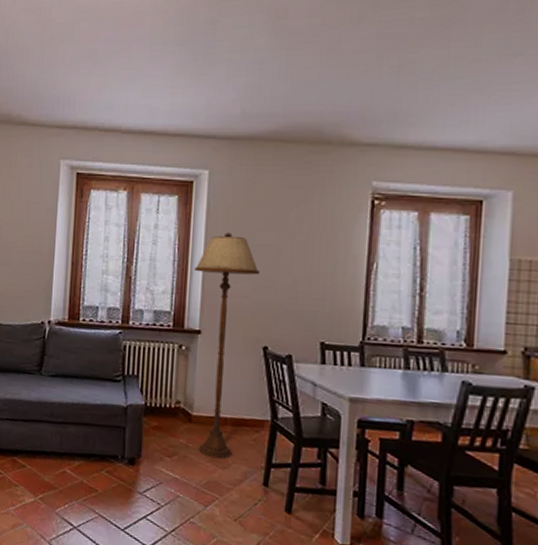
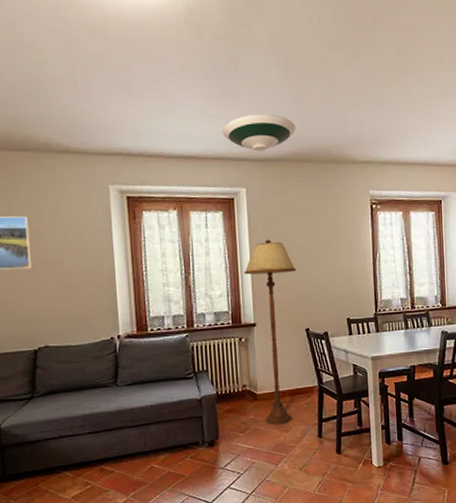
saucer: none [189,83,280,128] -> present [222,113,296,152]

